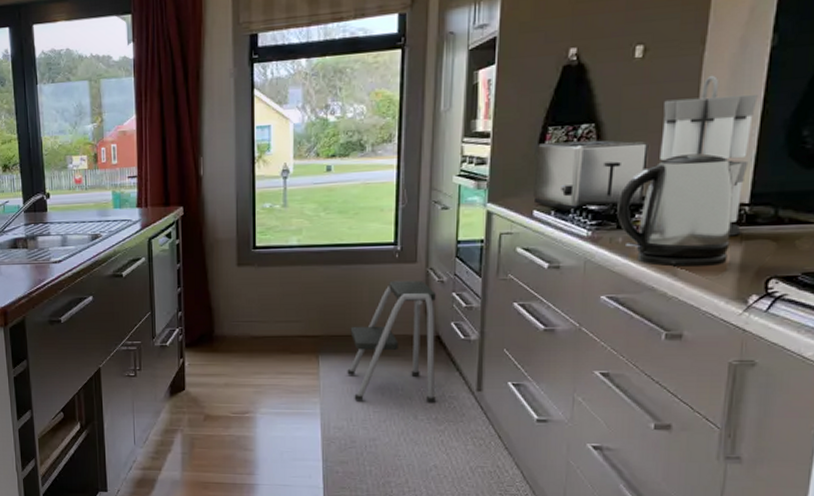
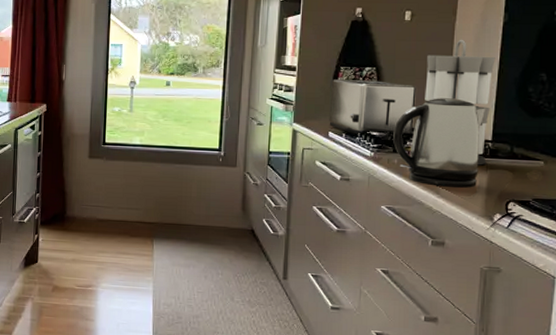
step stool: present [347,280,436,402] -> none [177,180,251,287]

